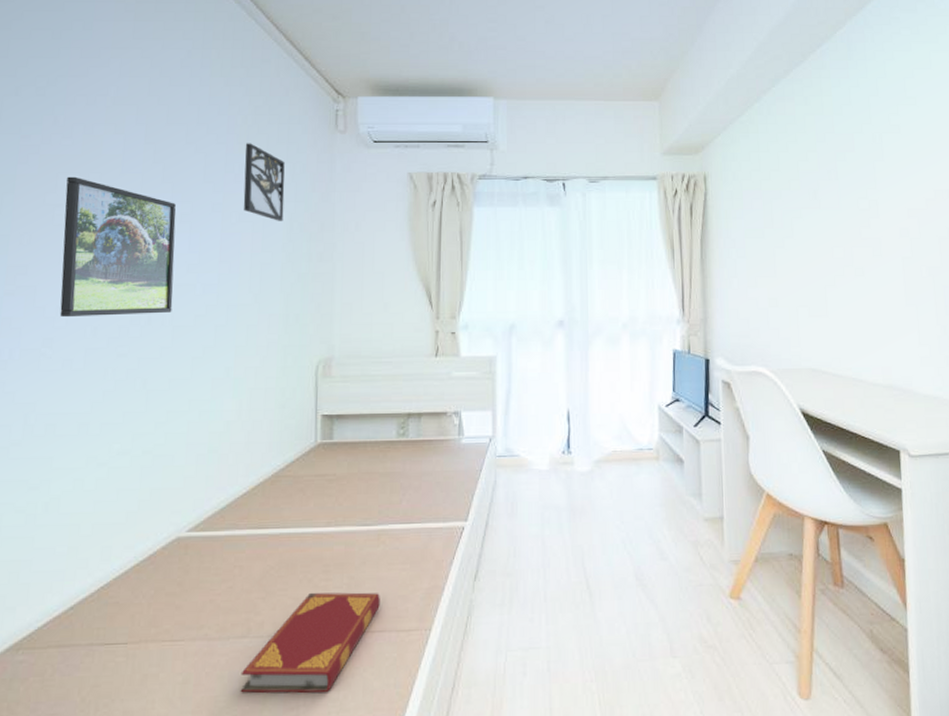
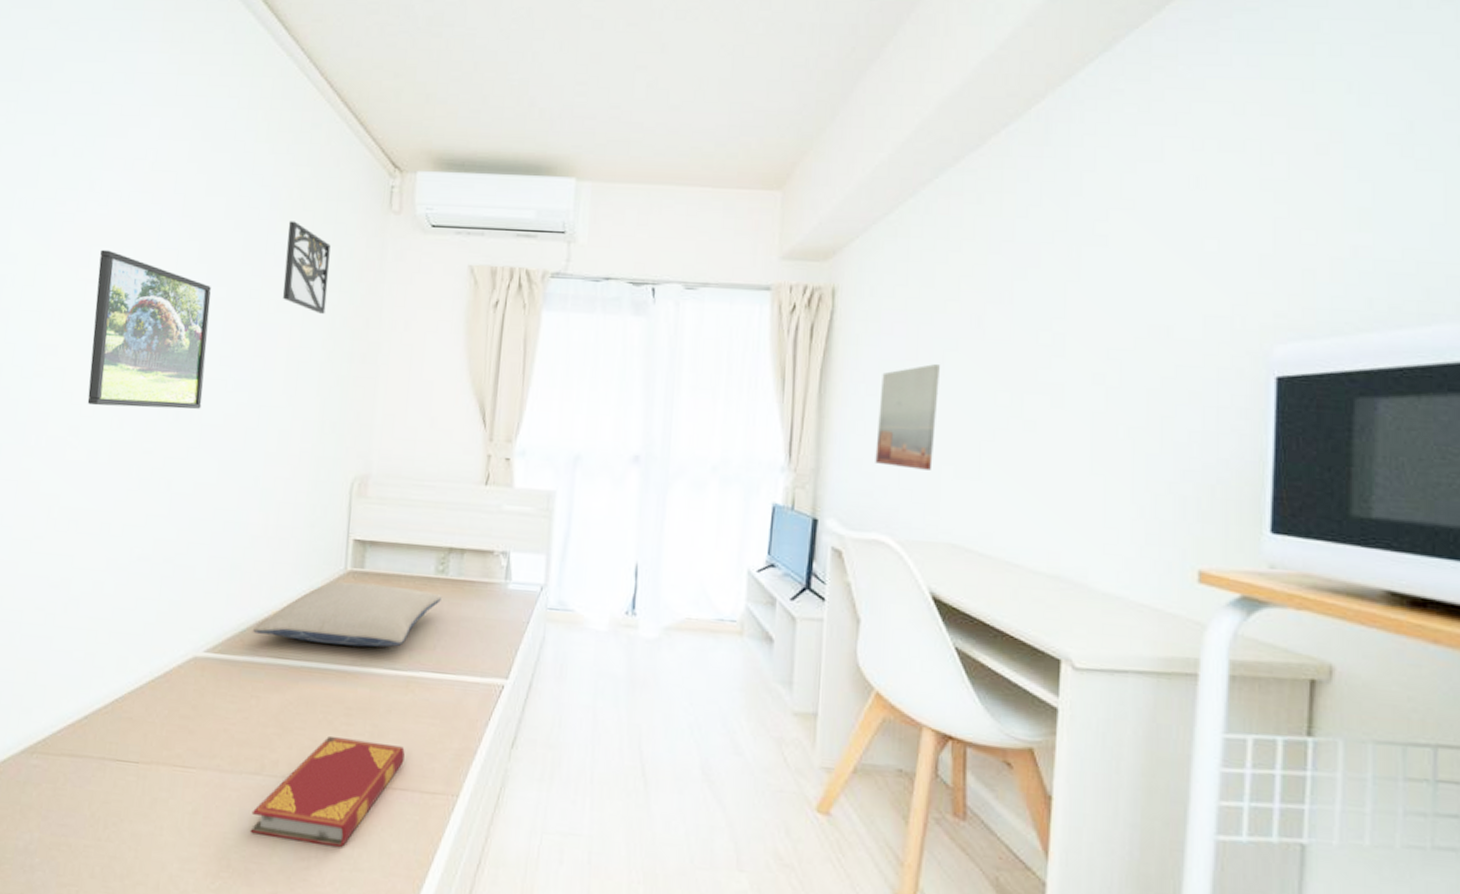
pillow: none [231,452,405,510] -> present [252,582,443,648]
wall art: none [747,230,792,313] -> present [875,364,940,470]

